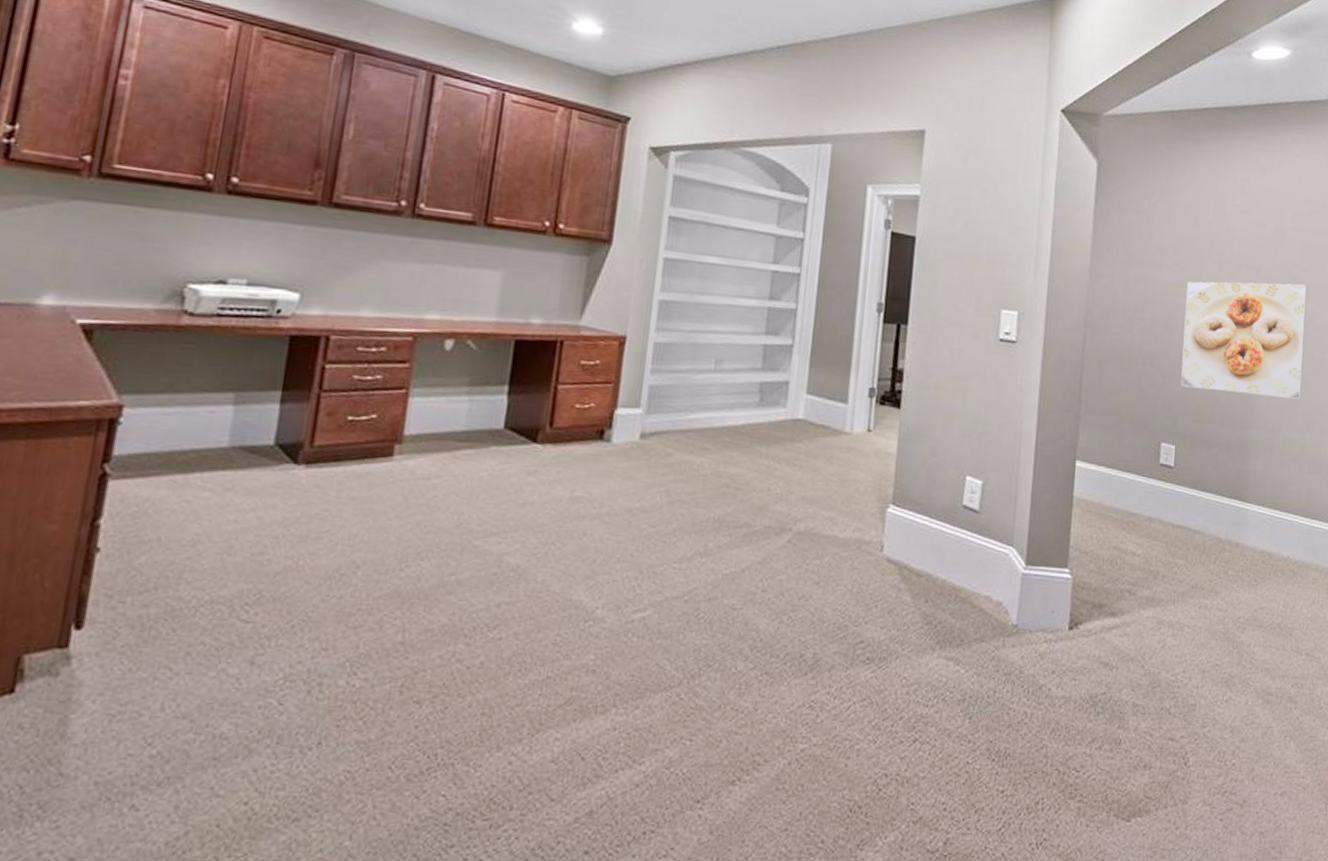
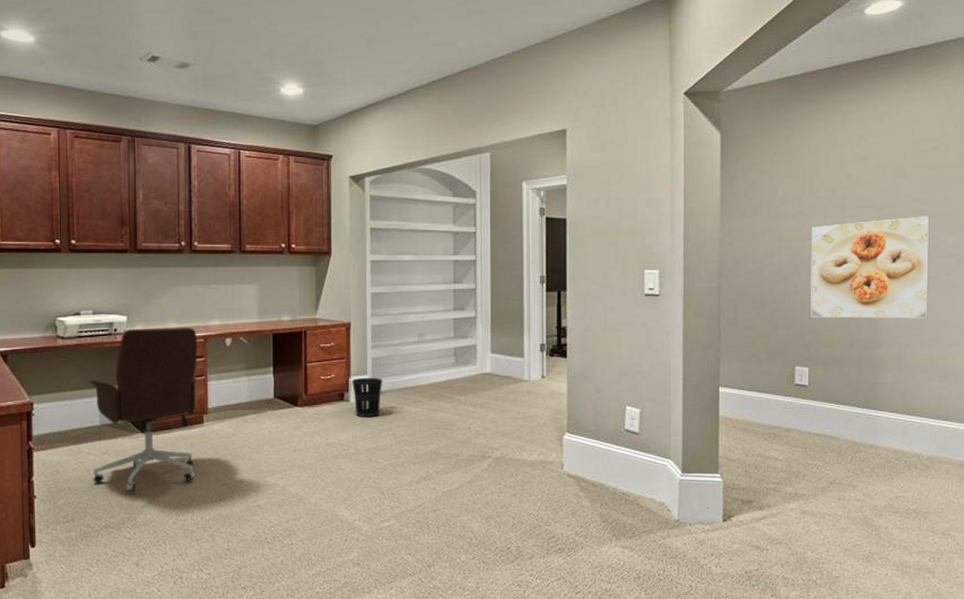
office chair: none [201,312,404,550] -> present [90,327,198,491]
wastebasket: none [617,410,660,465] -> present [352,377,382,417]

